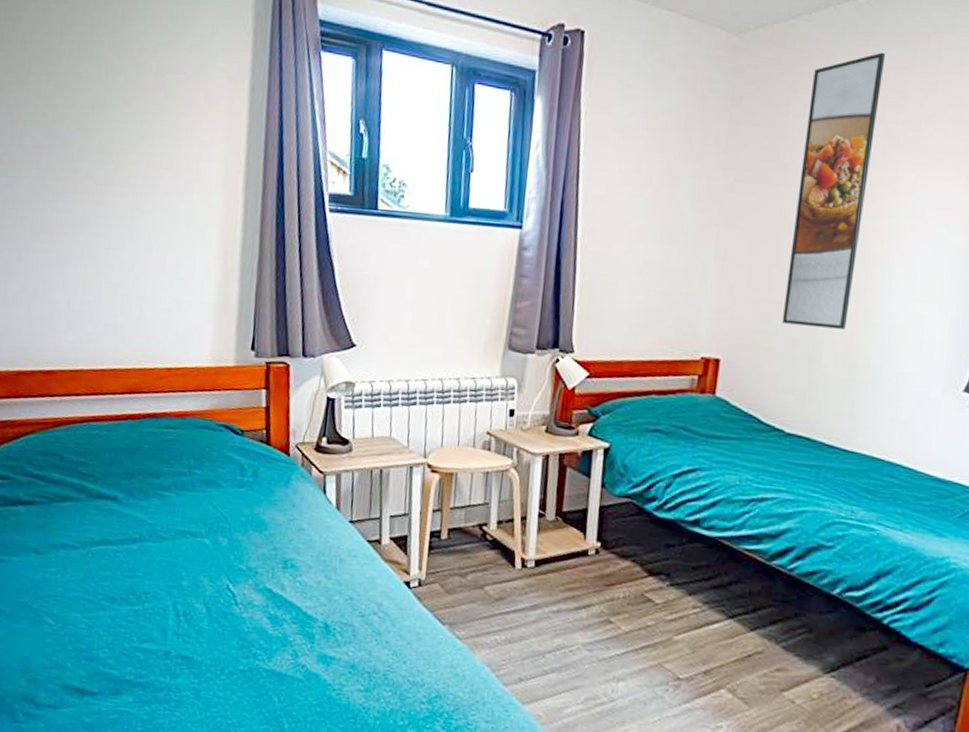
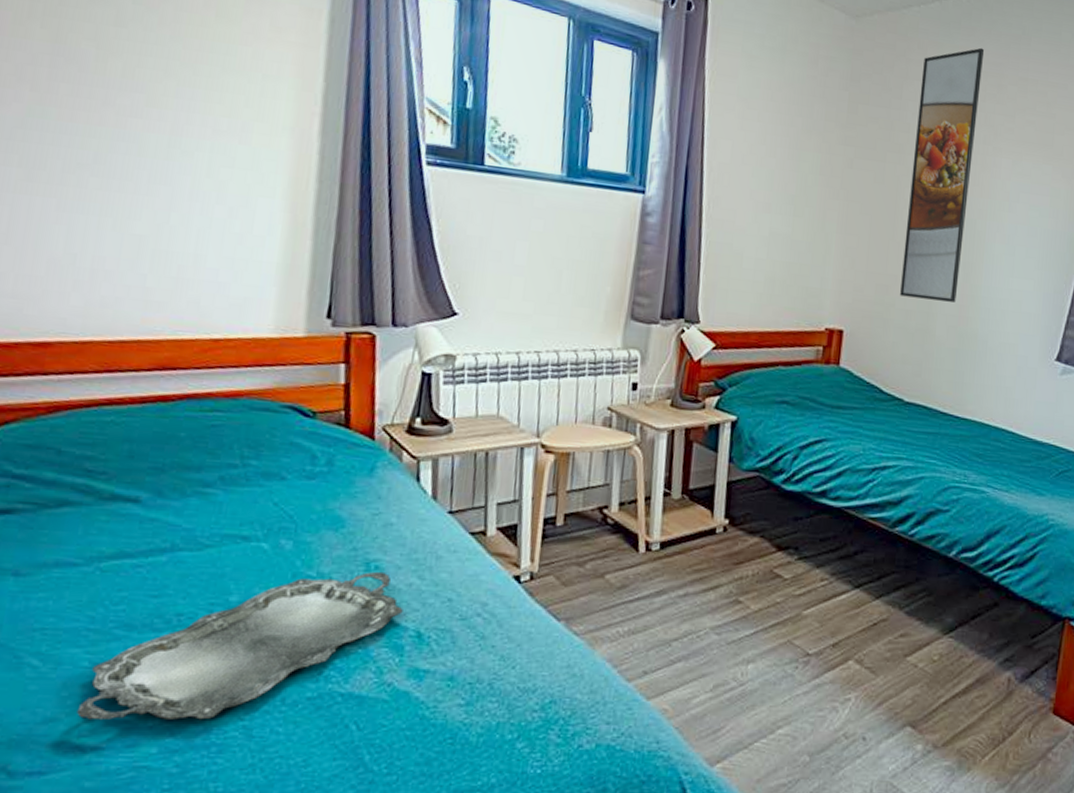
serving tray: none [78,569,314,679] -> present [77,571,403,721]

